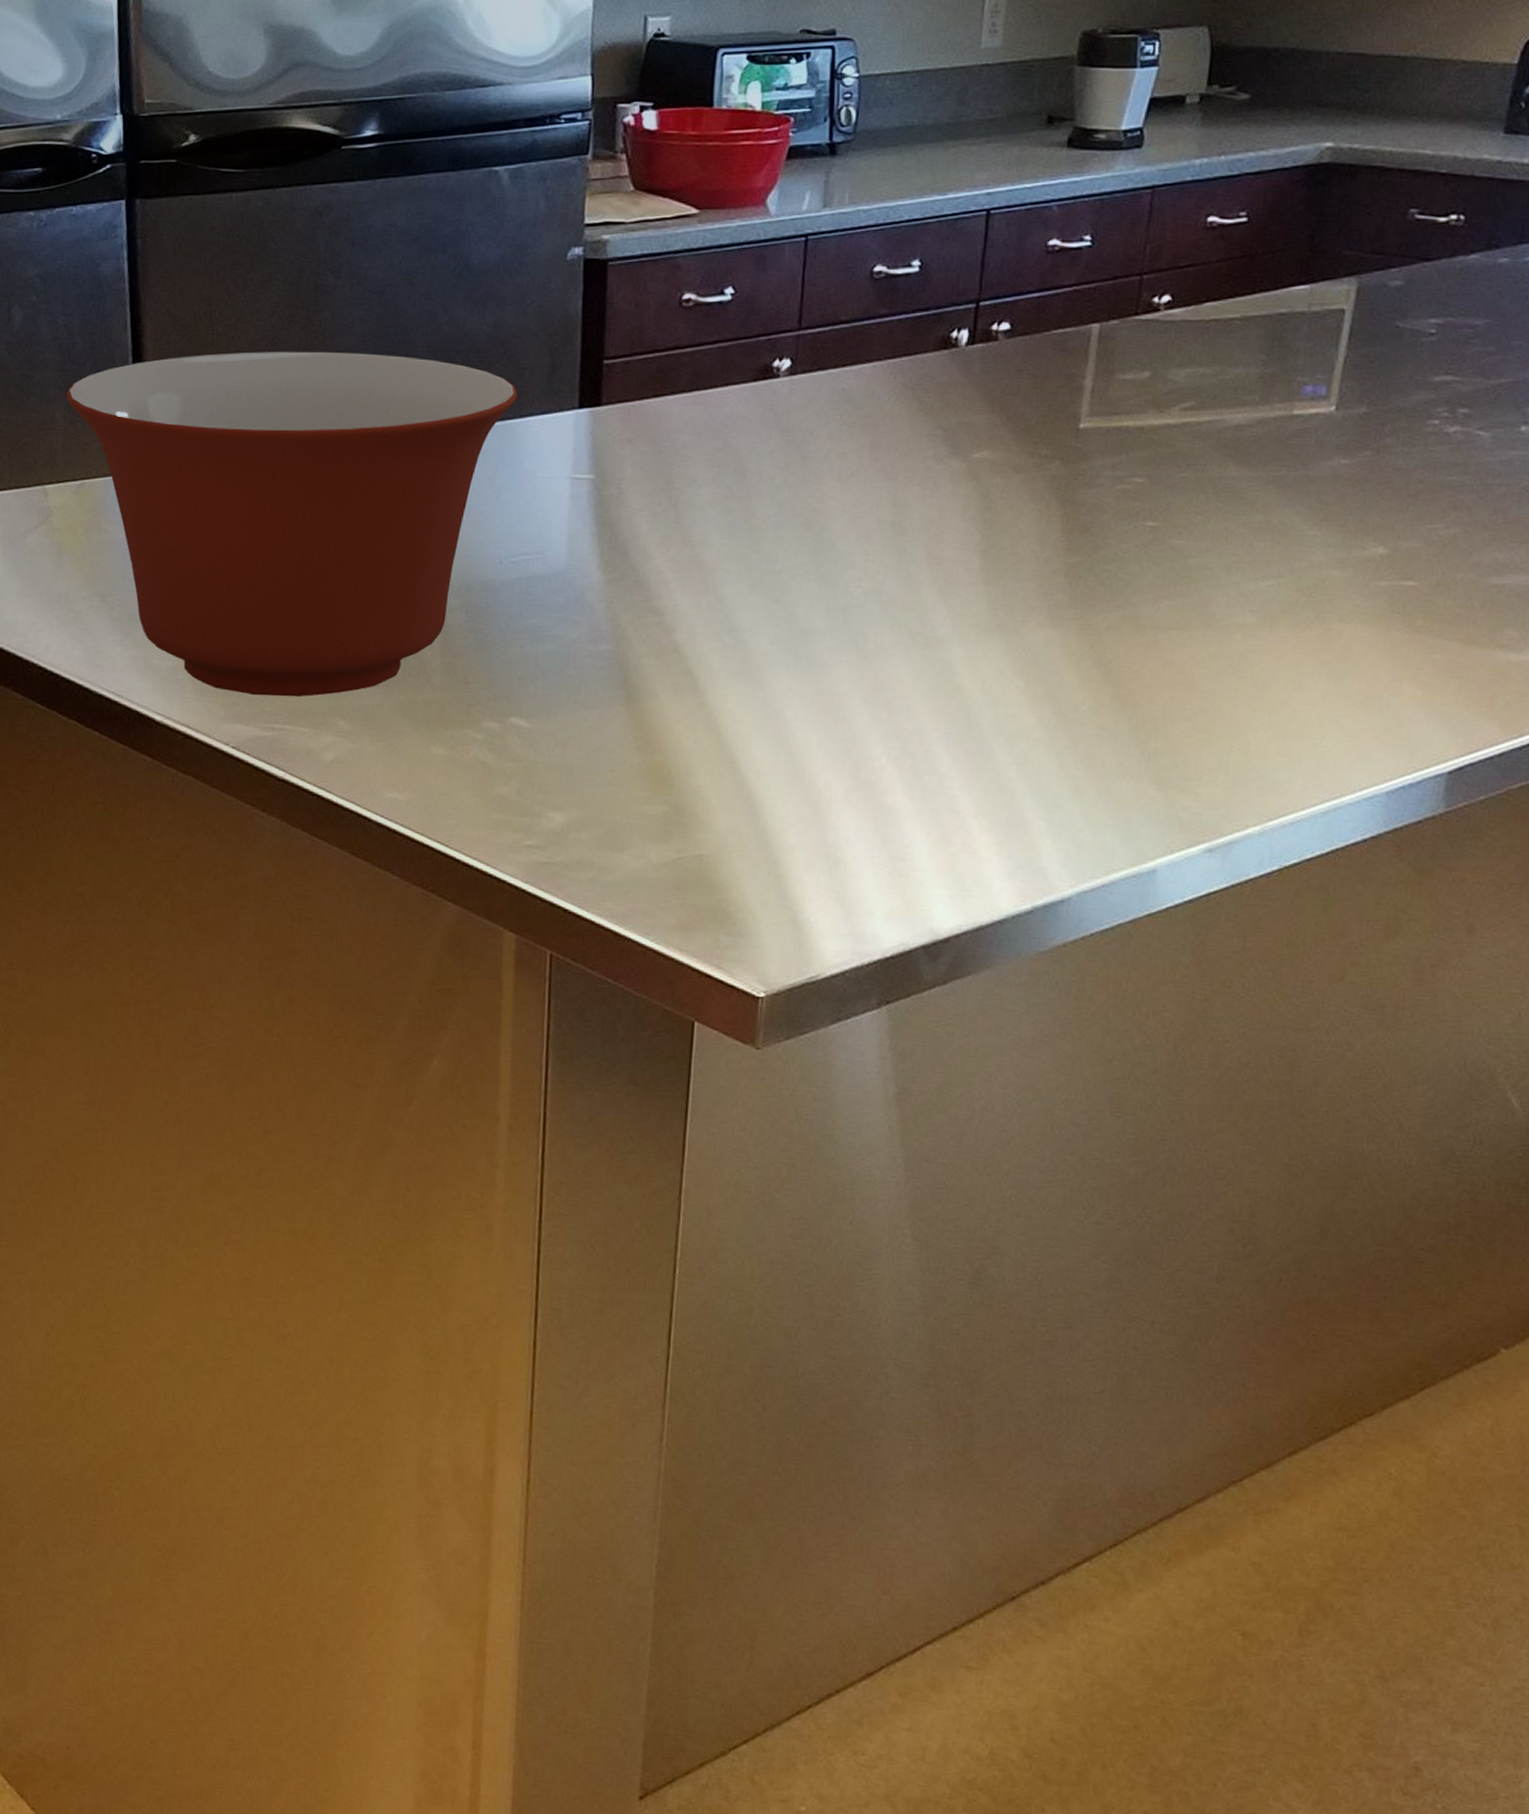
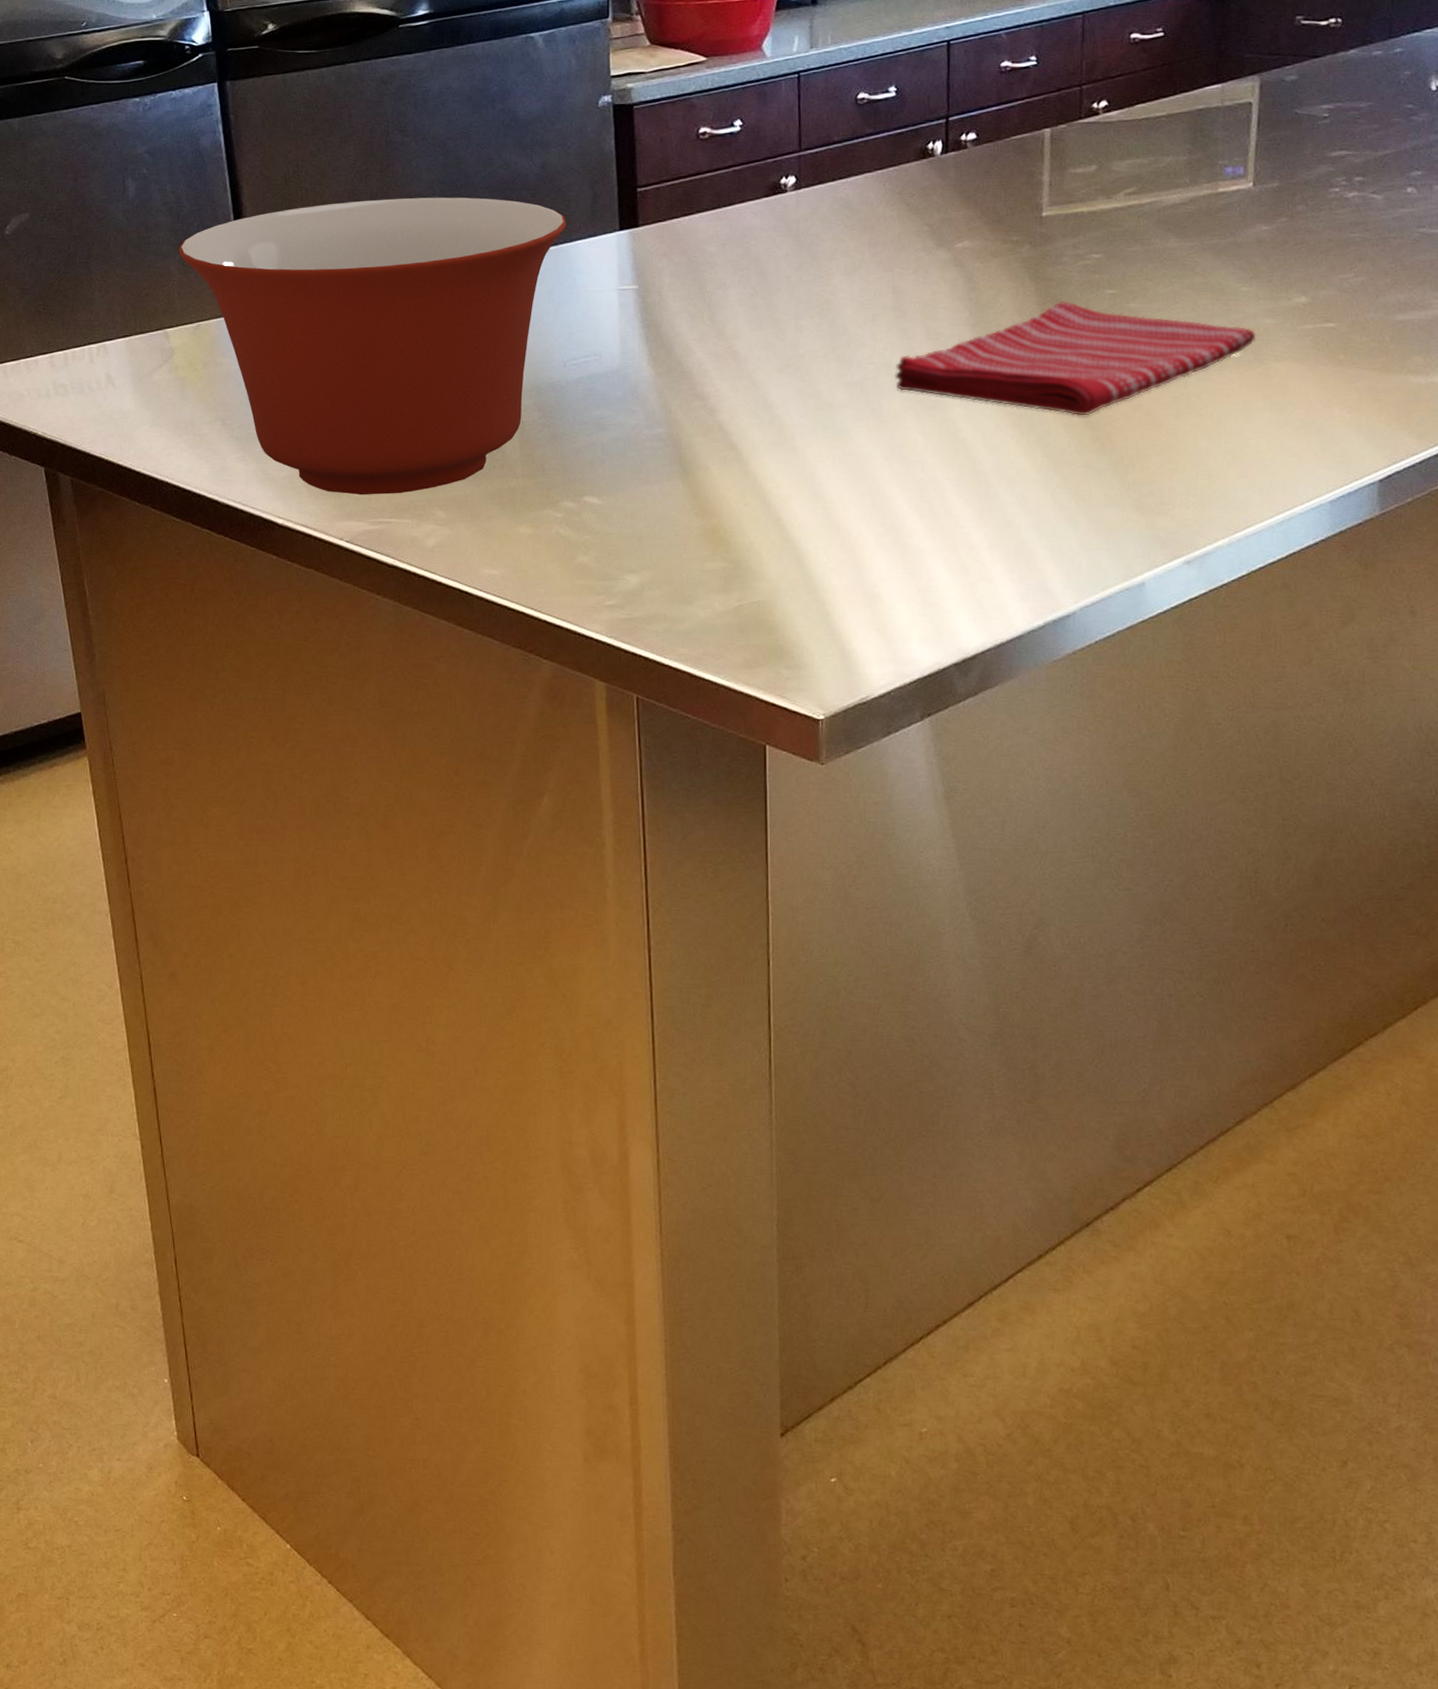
dish towel: none [885,531,1320,669] -> present [894,301,1256,416]

